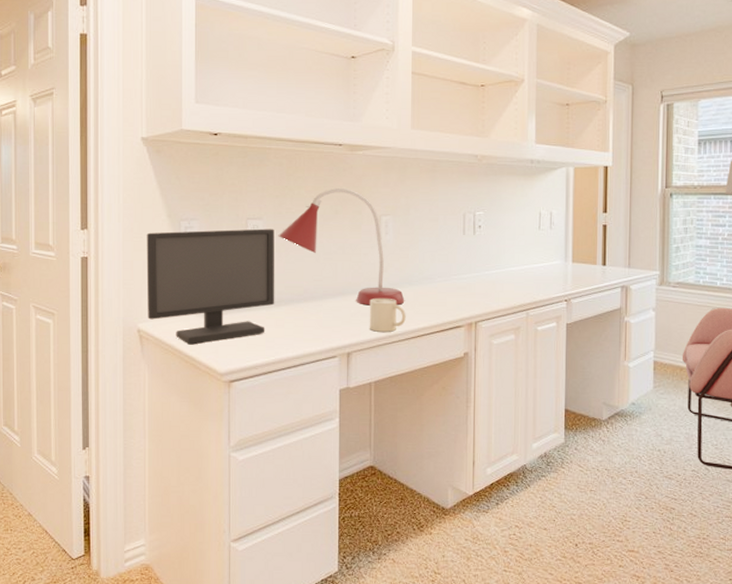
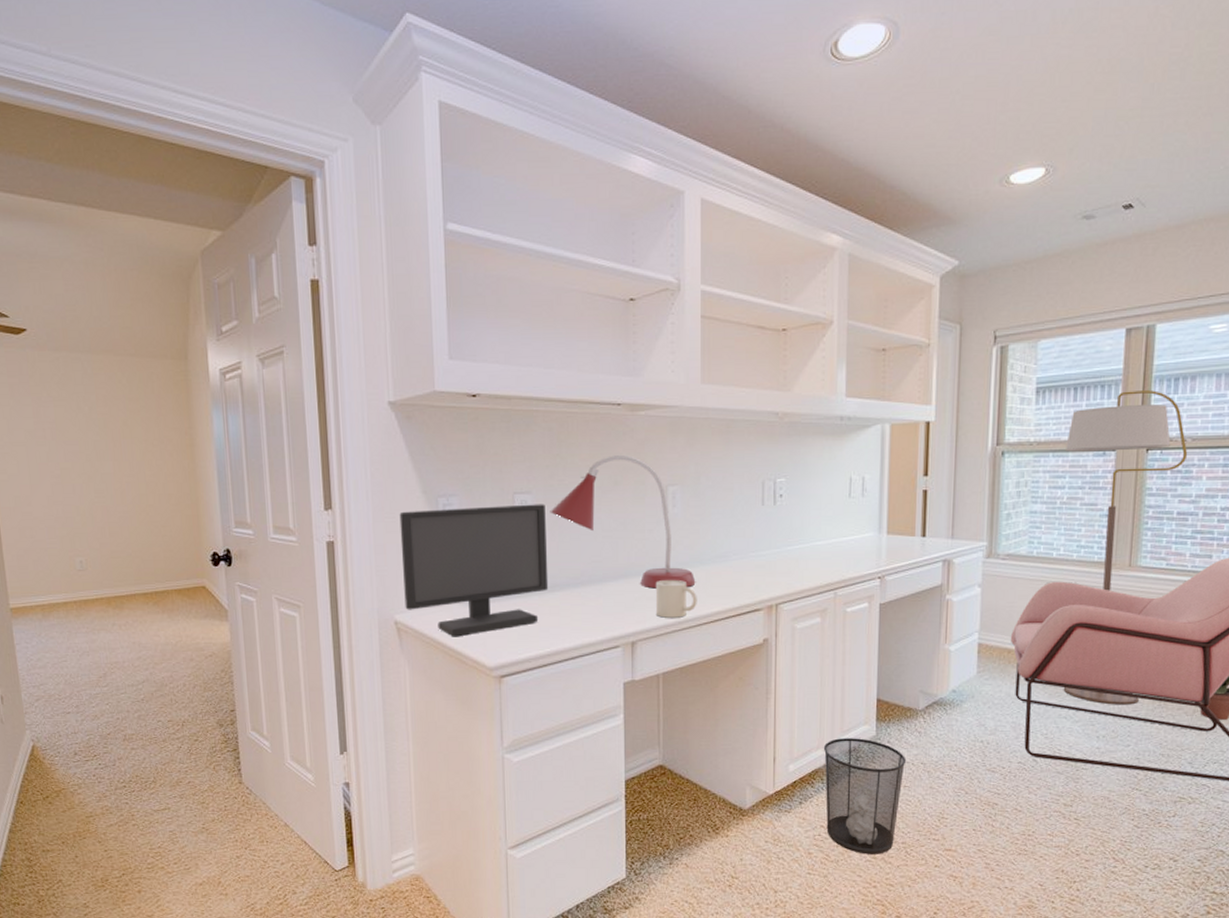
waste bin: none [517,444,592,554] -> present [823,738,907,854]

